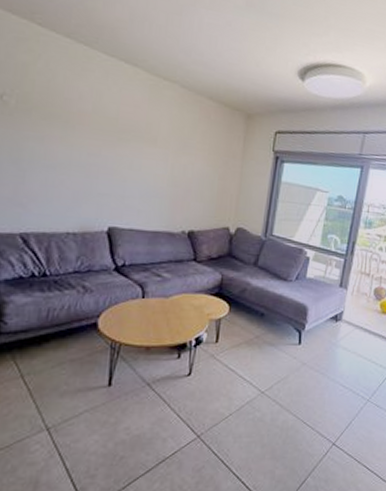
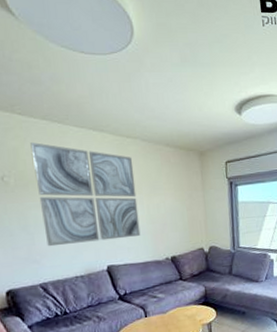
wall art: none [40,61,166,198] -> present [30,142,141,247]

